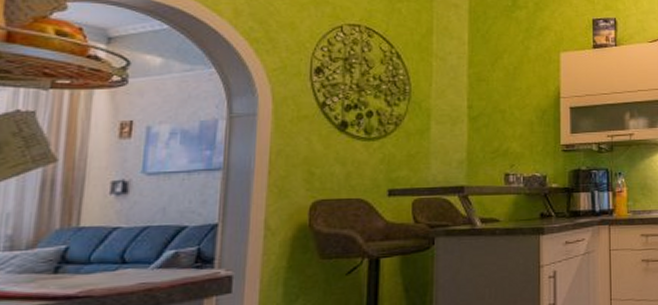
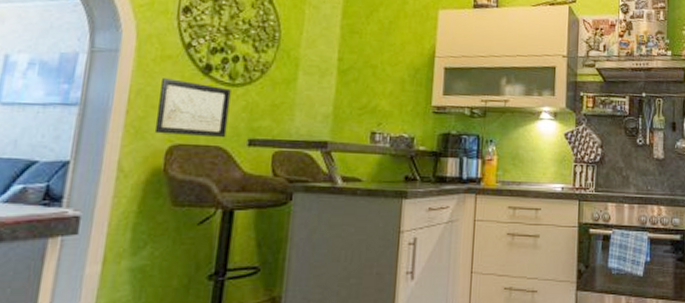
wall art: none [297,137,368,191] -> present [154,78,231,138]

